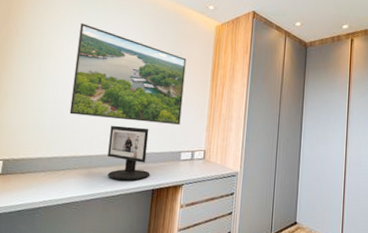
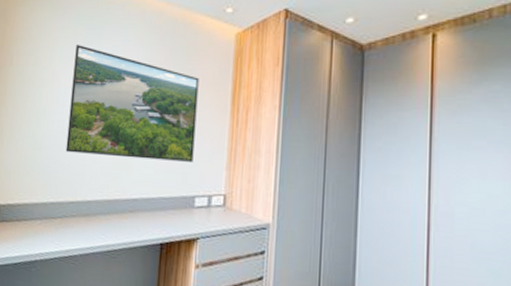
computer monitor: present [107,125,151,181] -> none [108,164,158,232]

